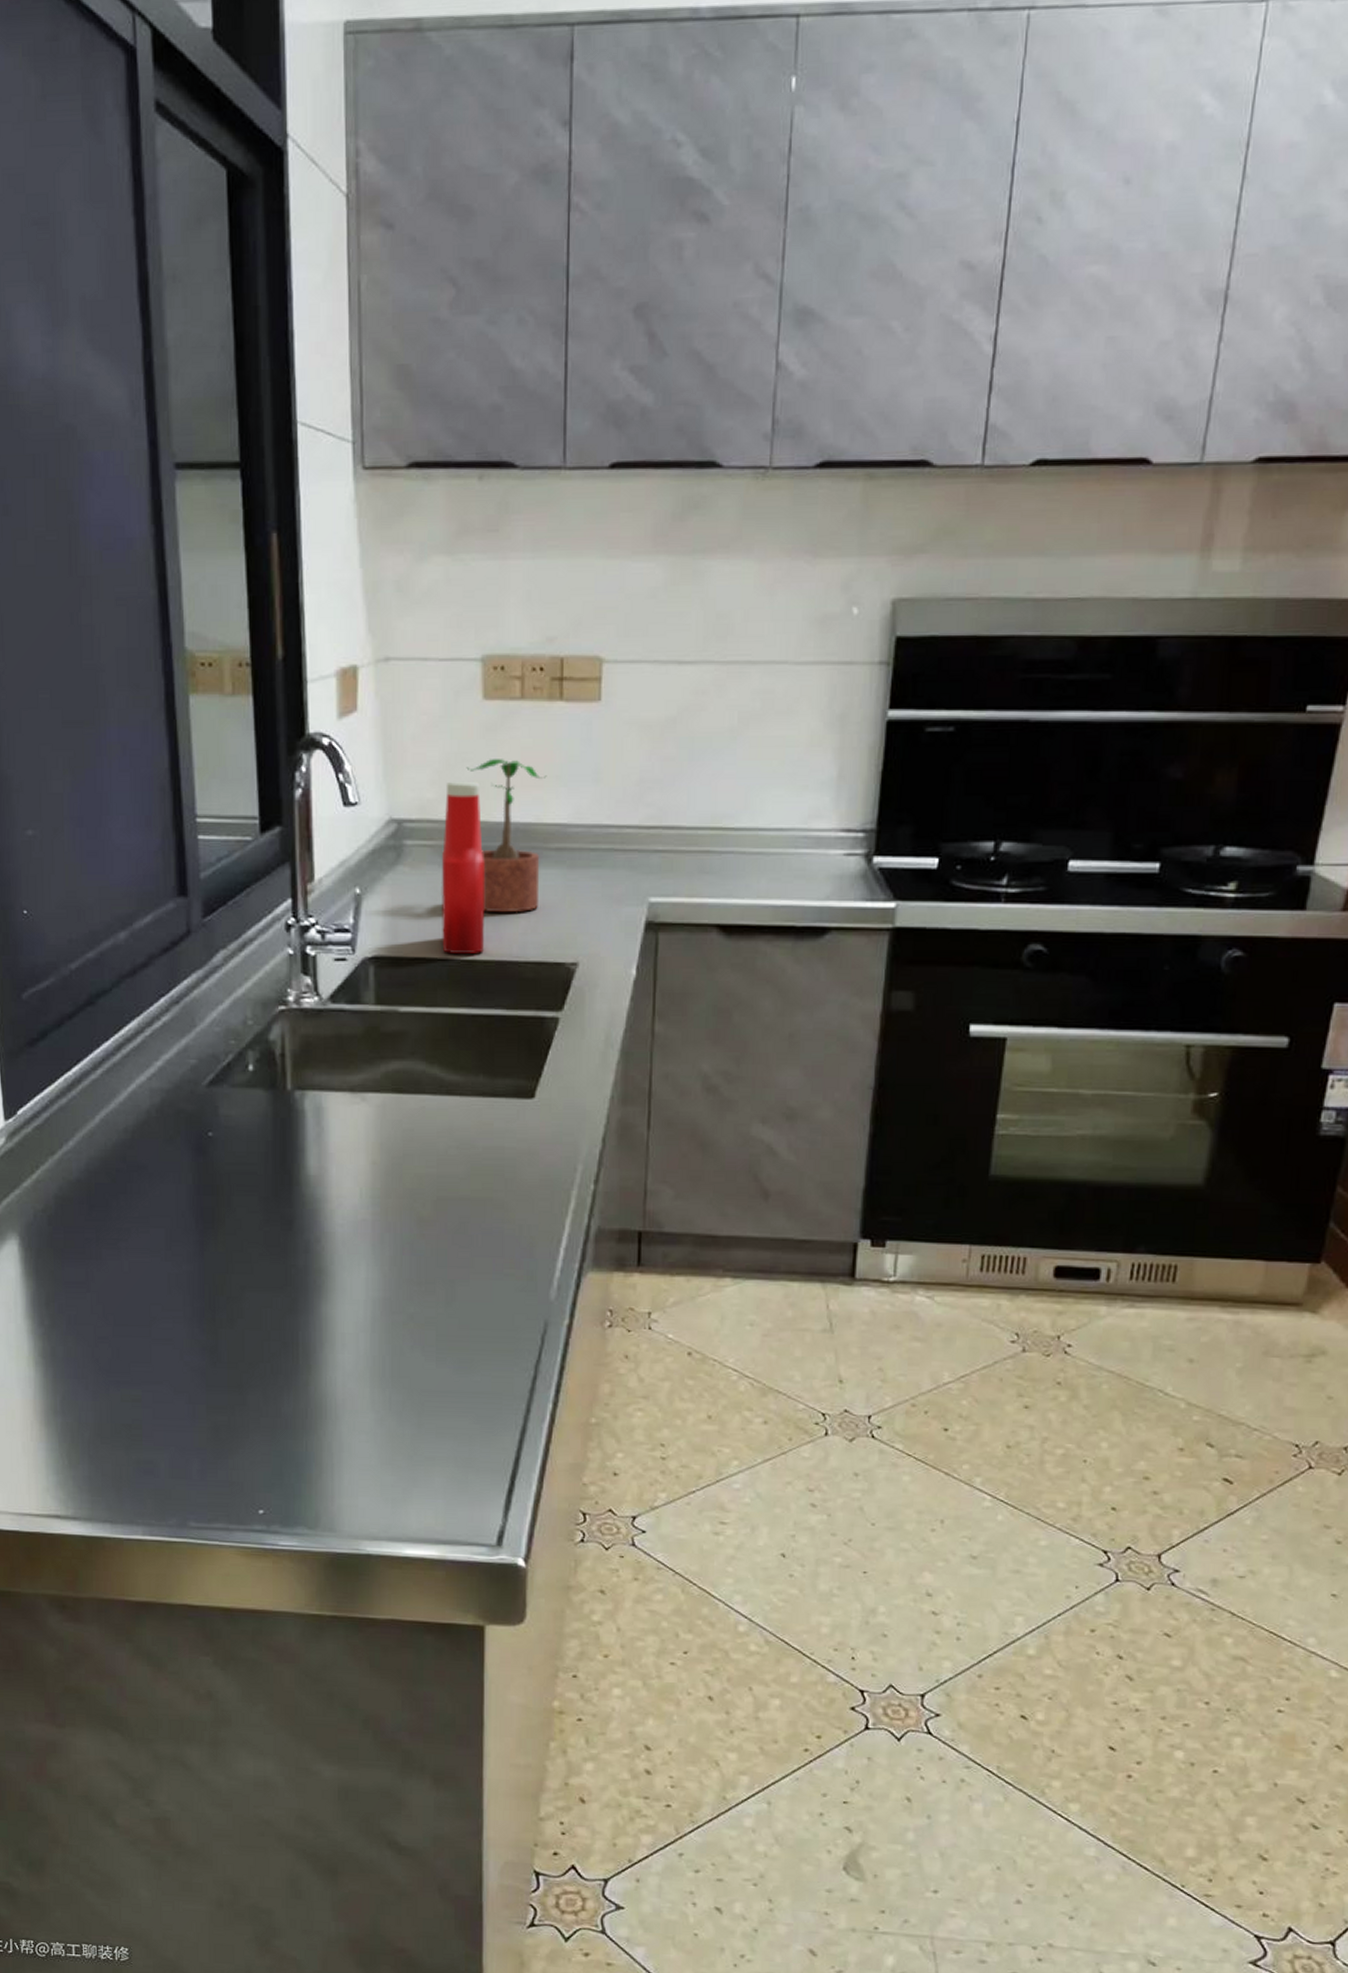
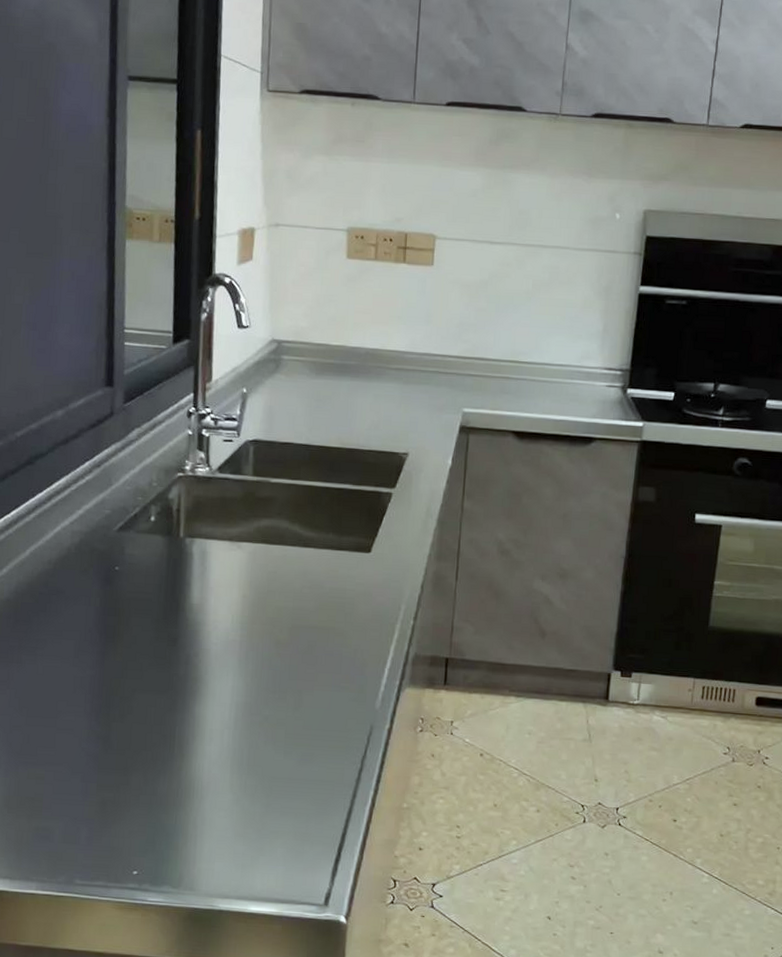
ketchup bottle: present [441,781,484,953] -> none [306,315,342,442]
potted plant: present [466,759,547,913] -> none [332,301,391,414]

